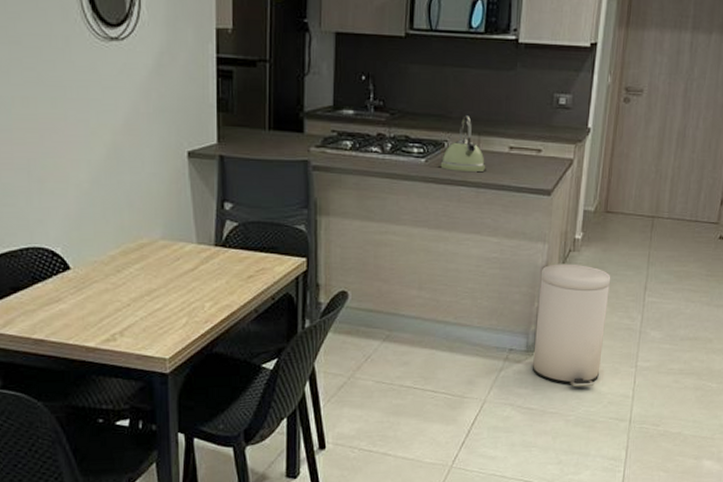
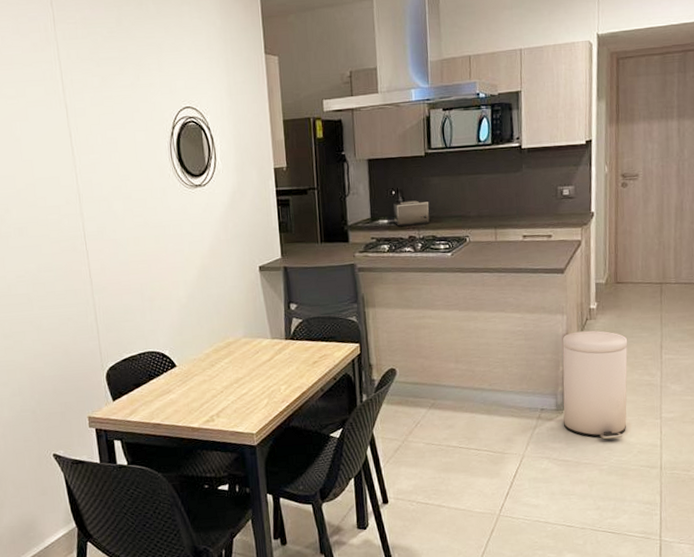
toaster: none [360,89,405,122] -> present [392,200,431,227]
kettle: present [439,115,486,173] -> none [463,213,505,262]

